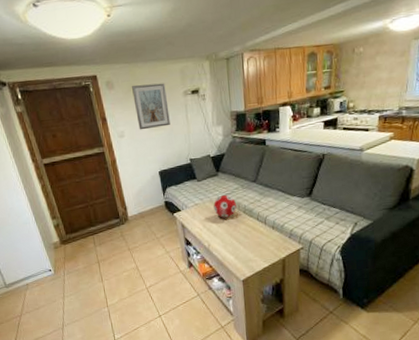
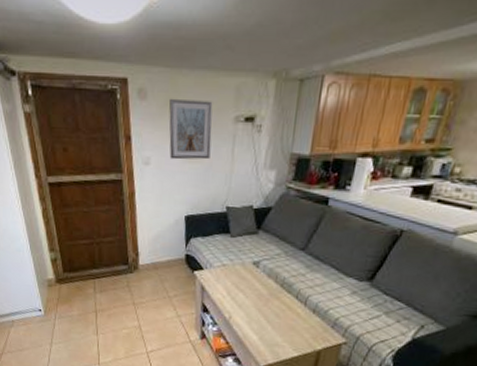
decorative ball: present [213,194,236,218] -> none [244,259,274,289]

